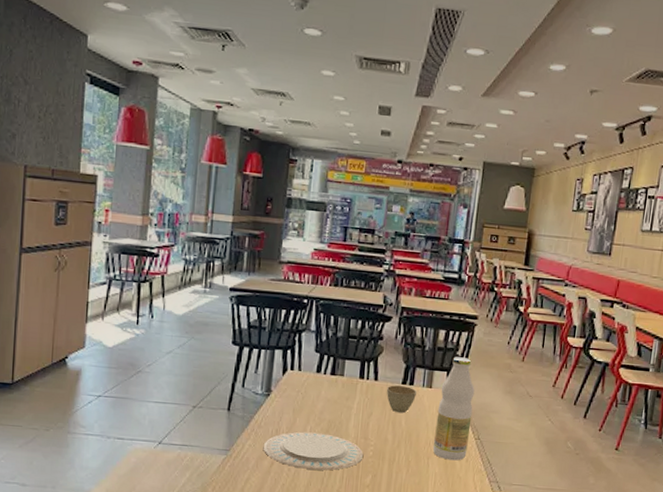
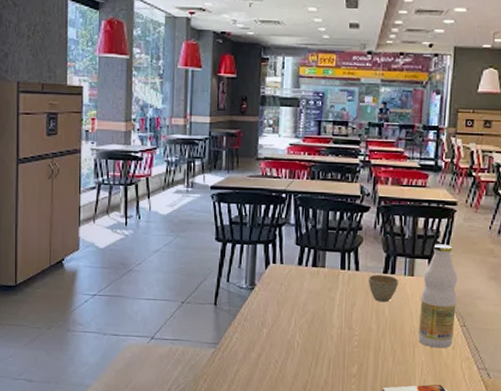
plate: present [263,431,364,471] -> none [250,323,349,361]

